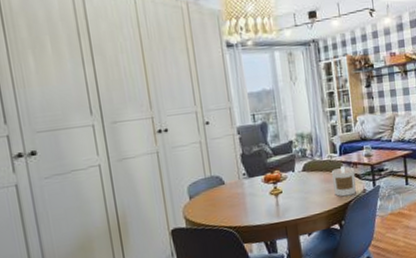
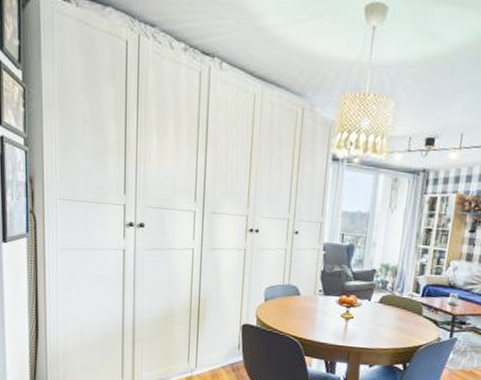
candle: present [331,165,356,197] -> none [406,307,434,340]

